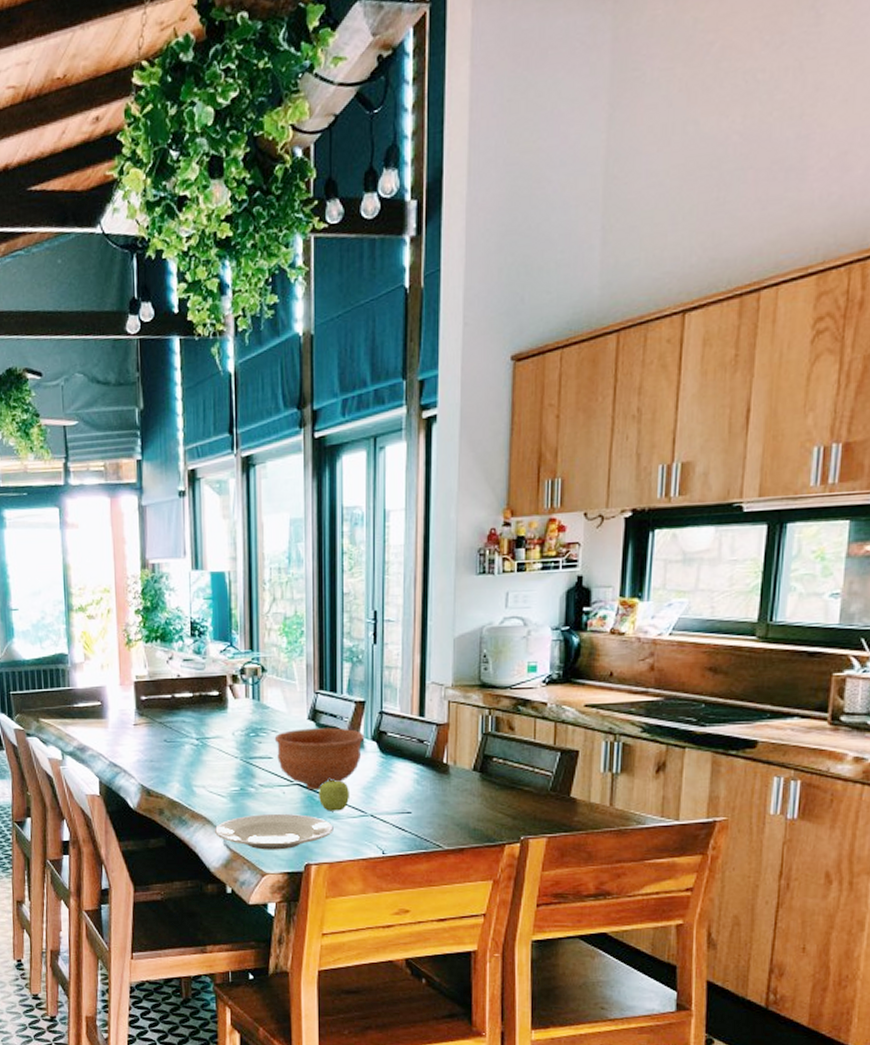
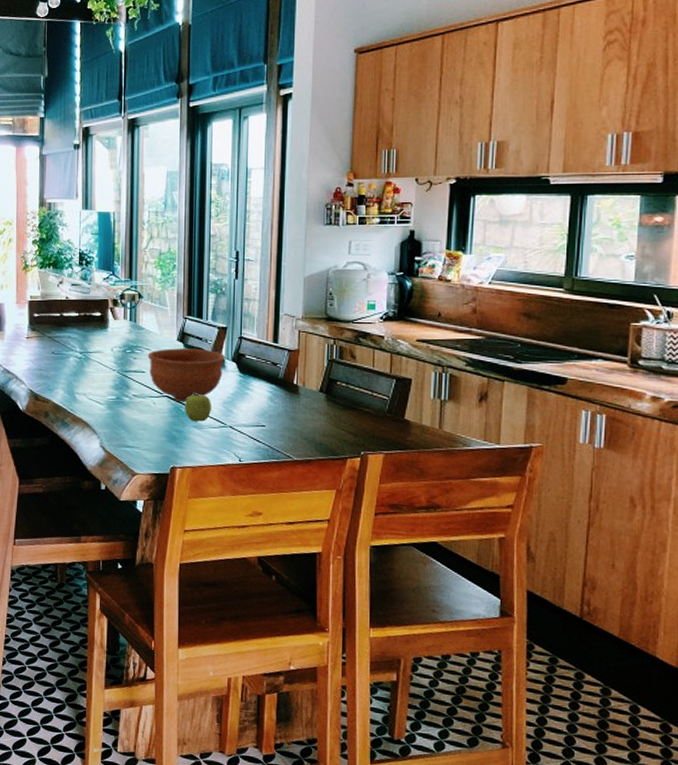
plate: present [214,814,334,850] -> none [92,421,197,454]

